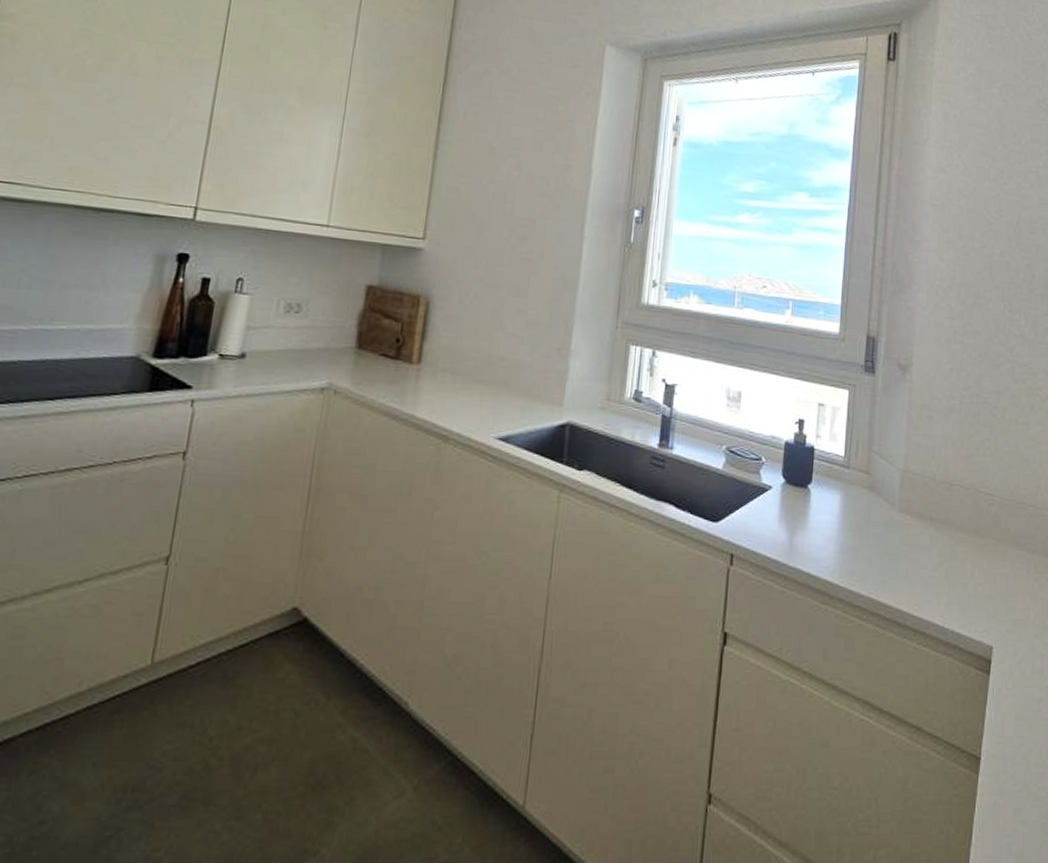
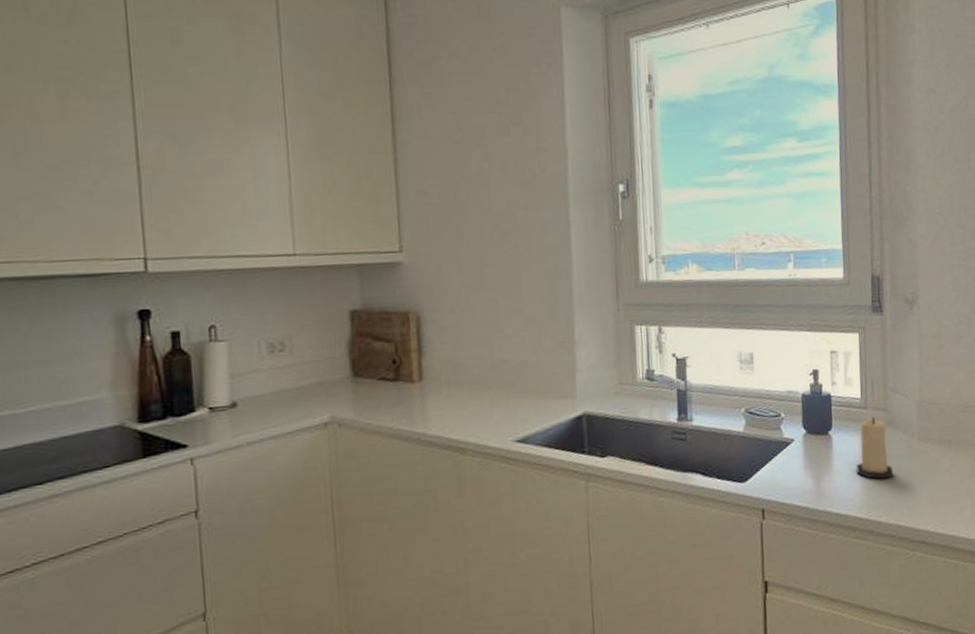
candle: none [832,478,870,545] -> present [856,417,894,479]

